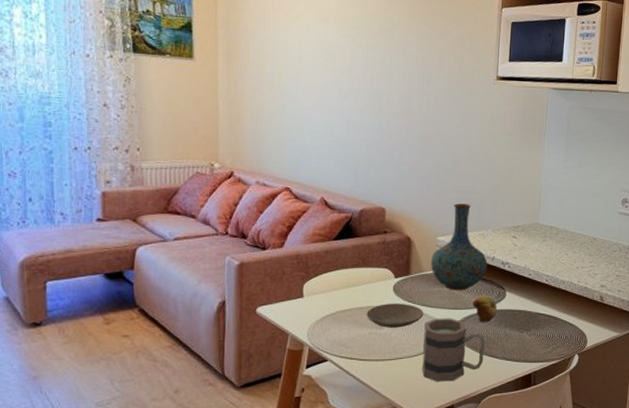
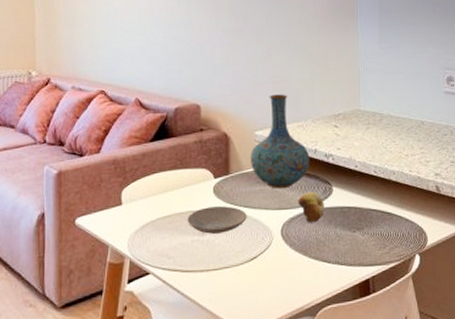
mug: present [421,318,486,382] -> none [247,219,316,293]

